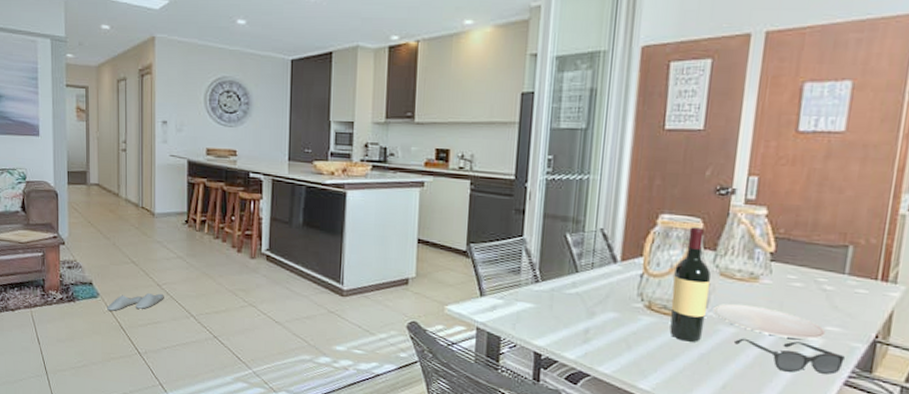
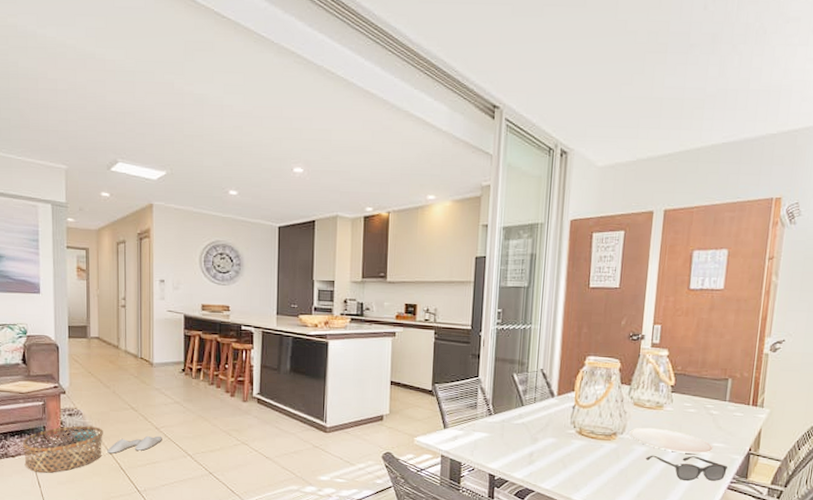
basket: none [22,279,103,330] -> present [23,425,103,474]
wine bottle: present [669,227,712,342] -> none [596,366,628,460]

